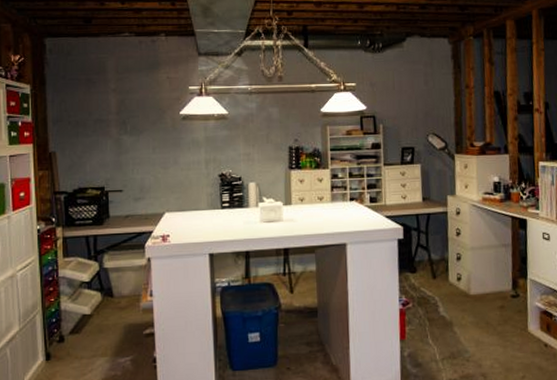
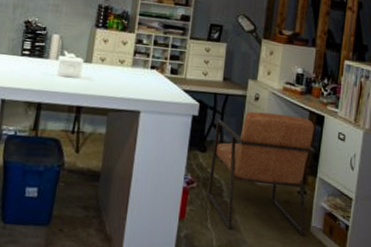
chair: none [422,224,524,342] -> present [206,111,315,236]

